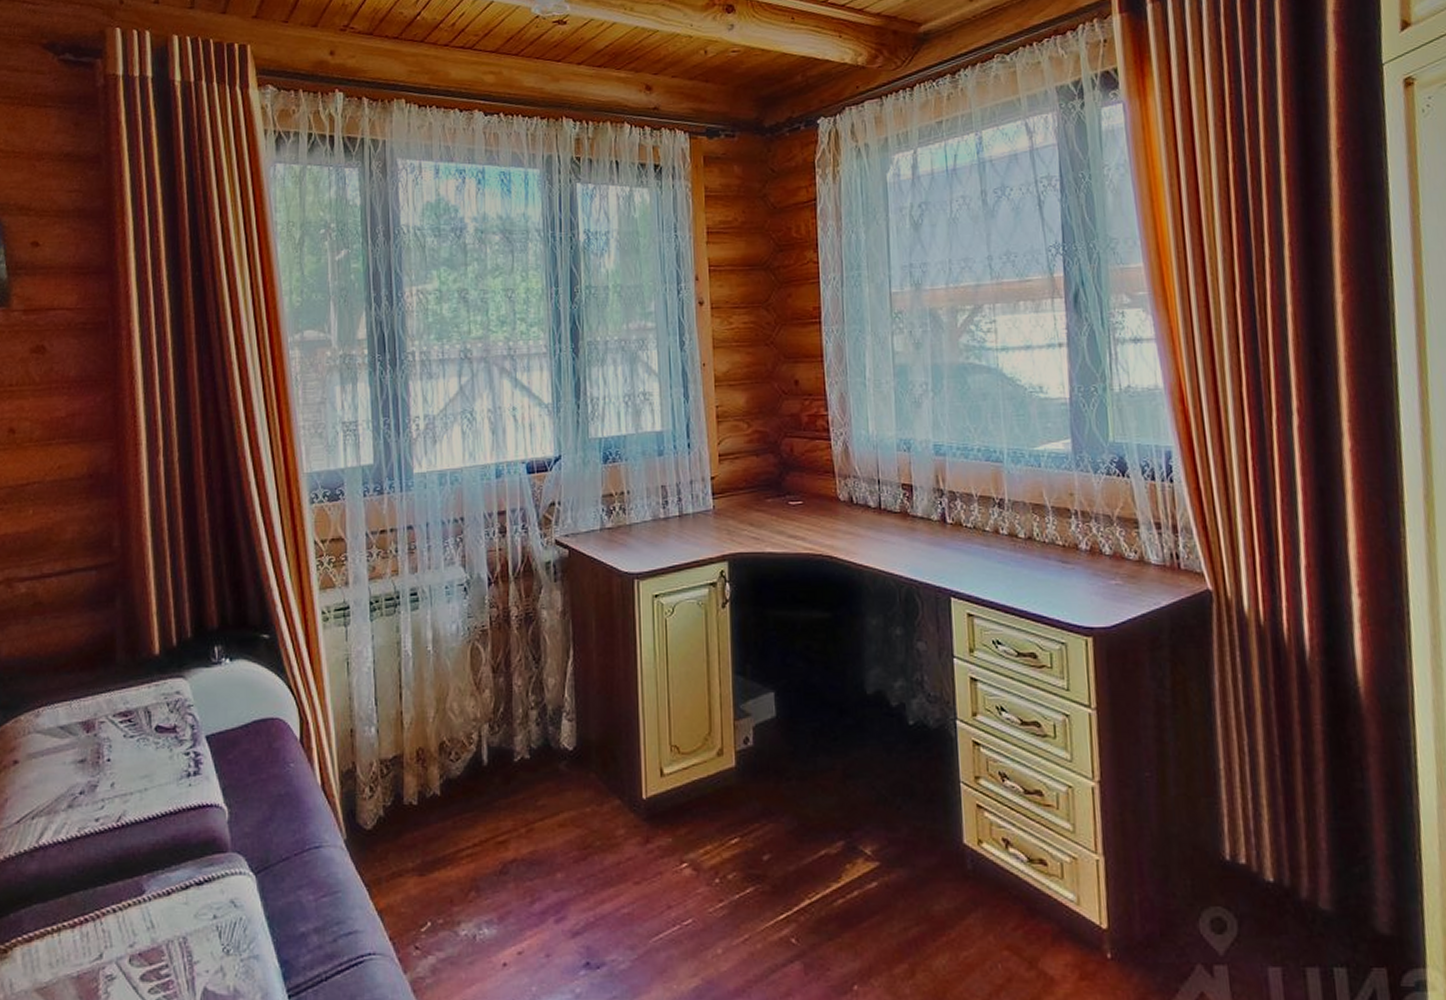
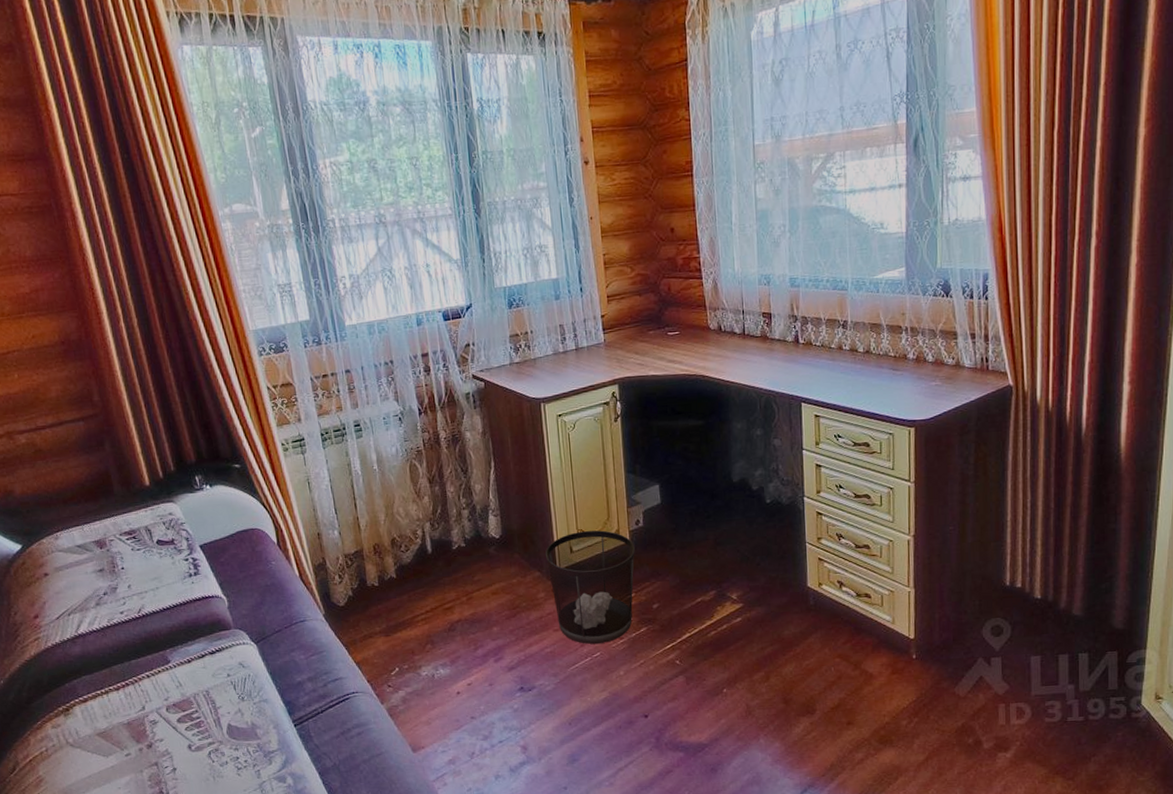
waste bin: none [628,748,742,906] -> present [545,530,635,644]

